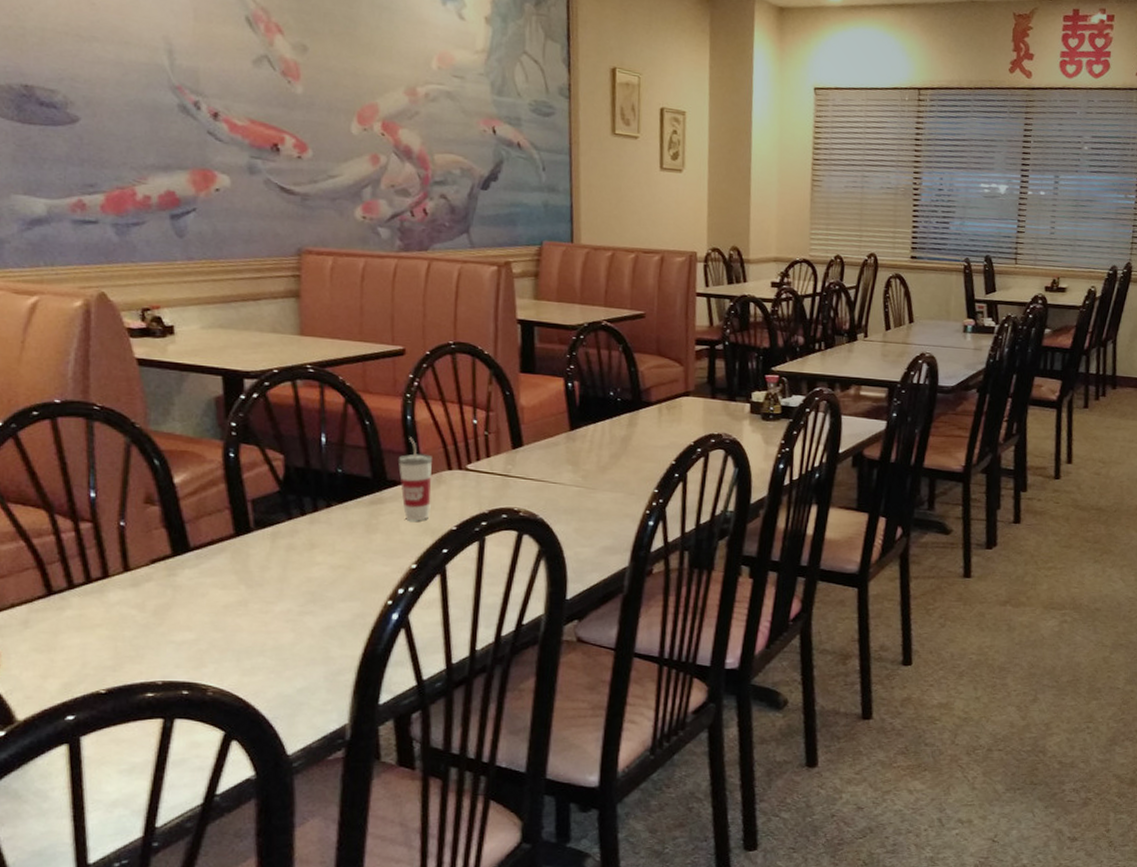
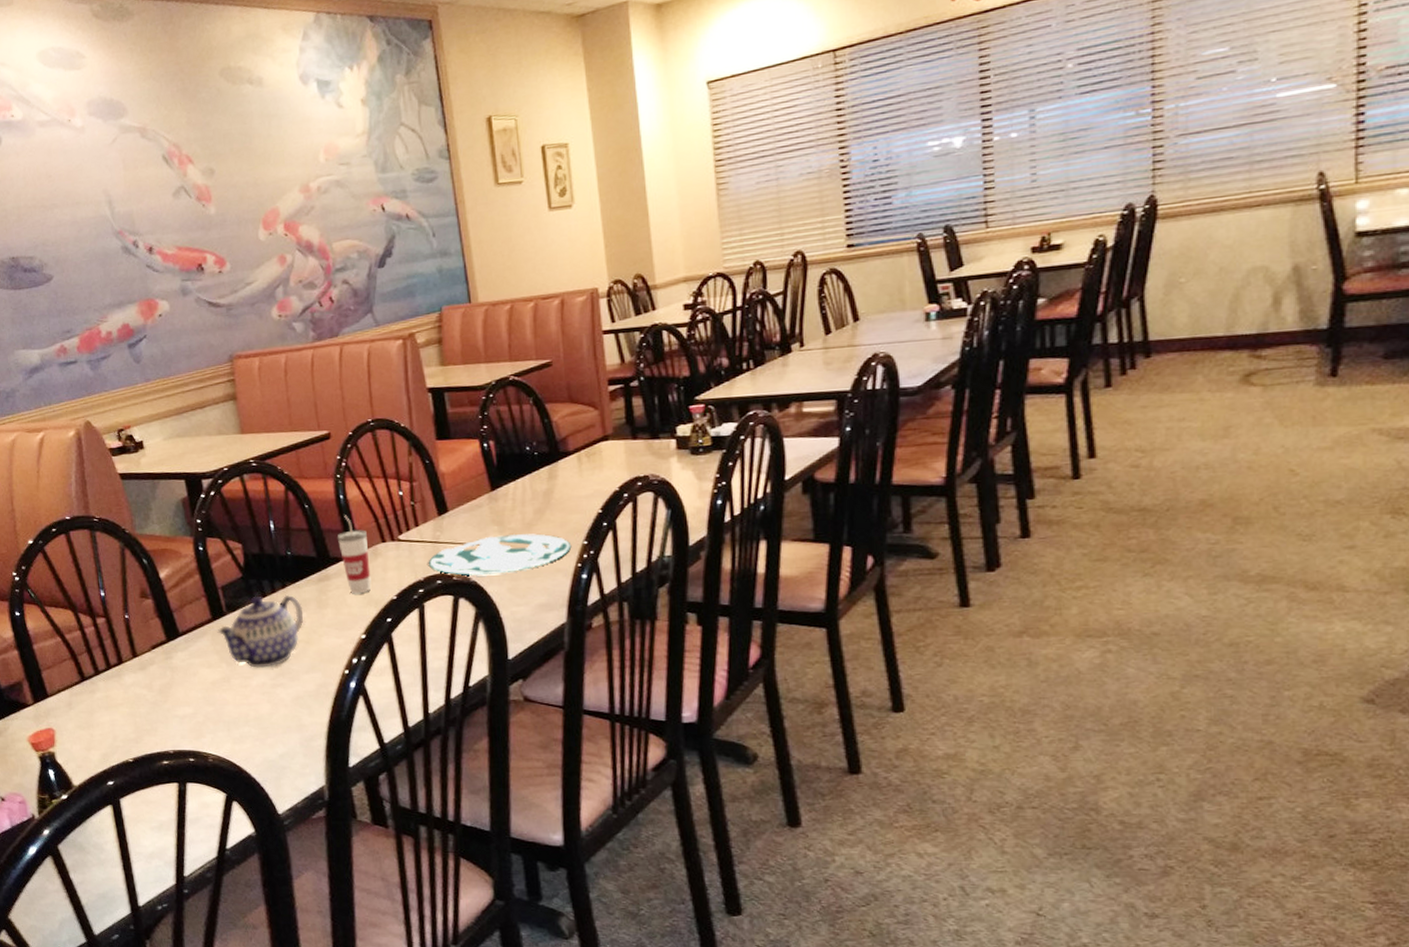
teapot: none [239,513,348,593] -> present [217,594,304,668]
plate: none [496,475,643,514] -> present [429,533,572,576]

